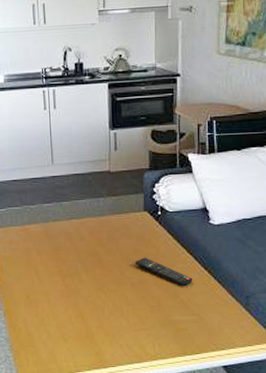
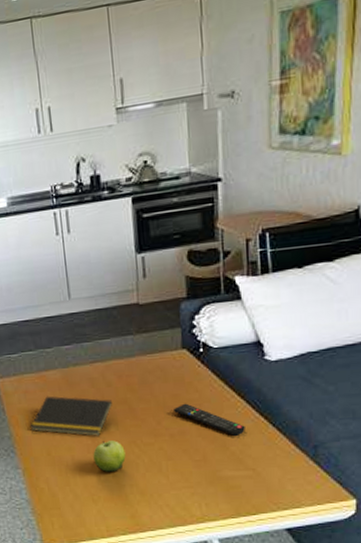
notepad: none [12,246,84,283] -> present [30,396,112,436]
fruit: none [66,287,94,316] -> present [93,440,126,473]

